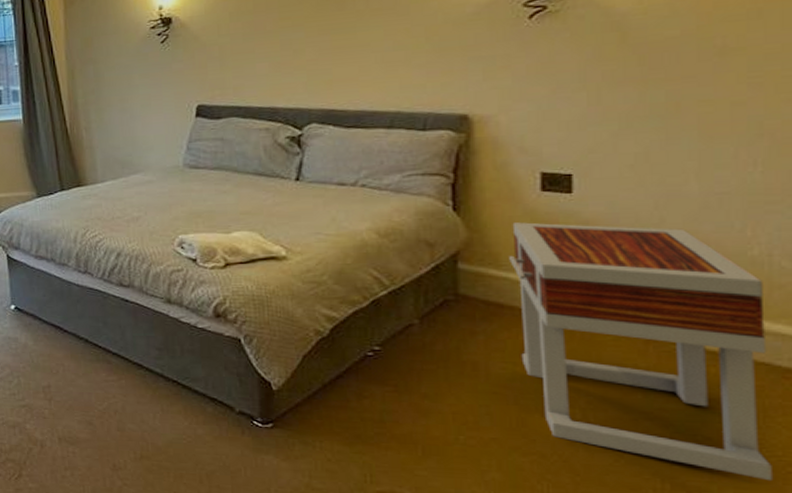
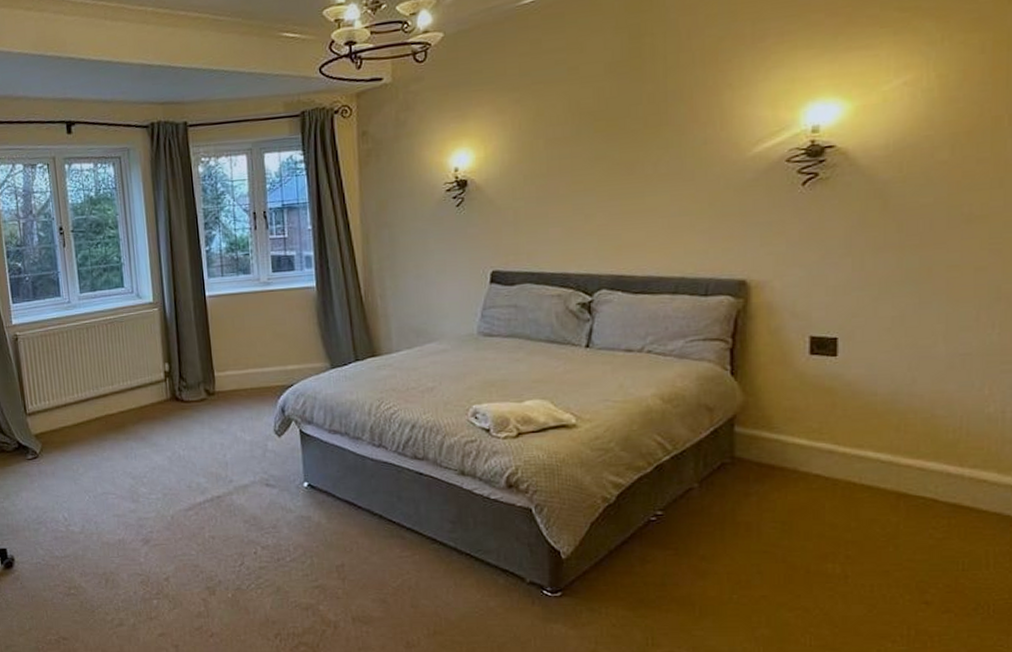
side table: present [509,222,774,482] -> none [781,385,1001,623]

